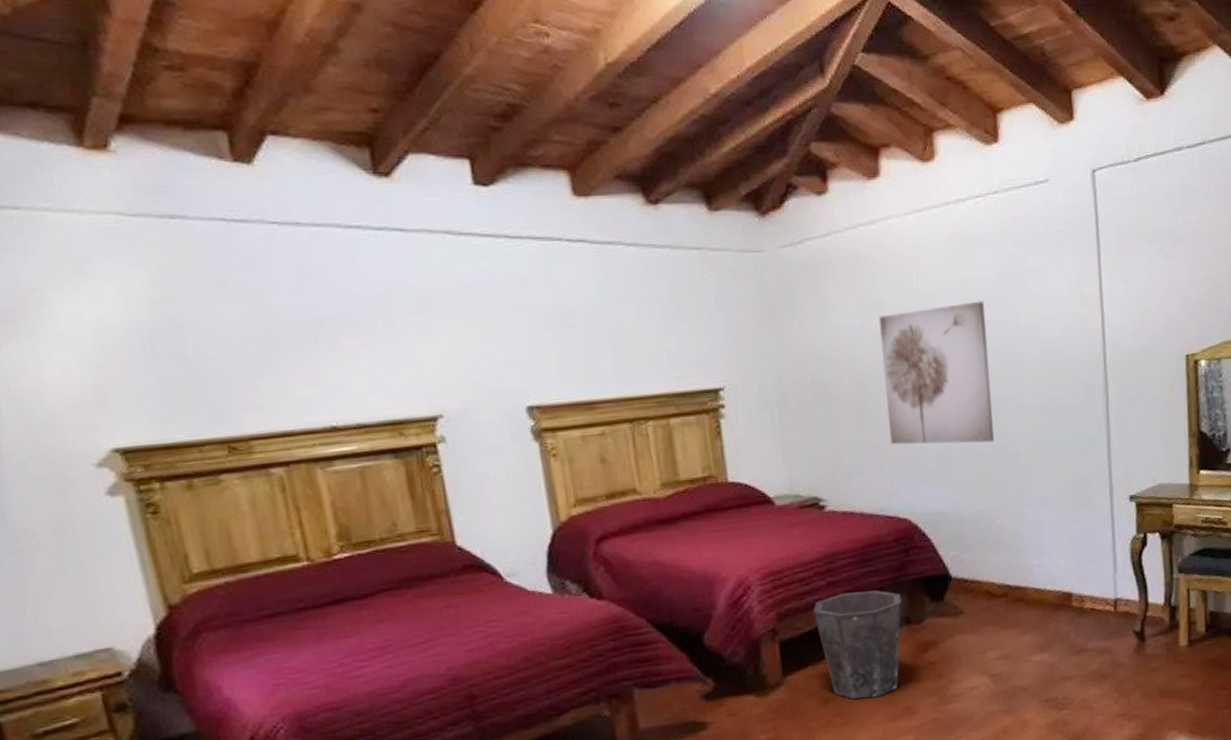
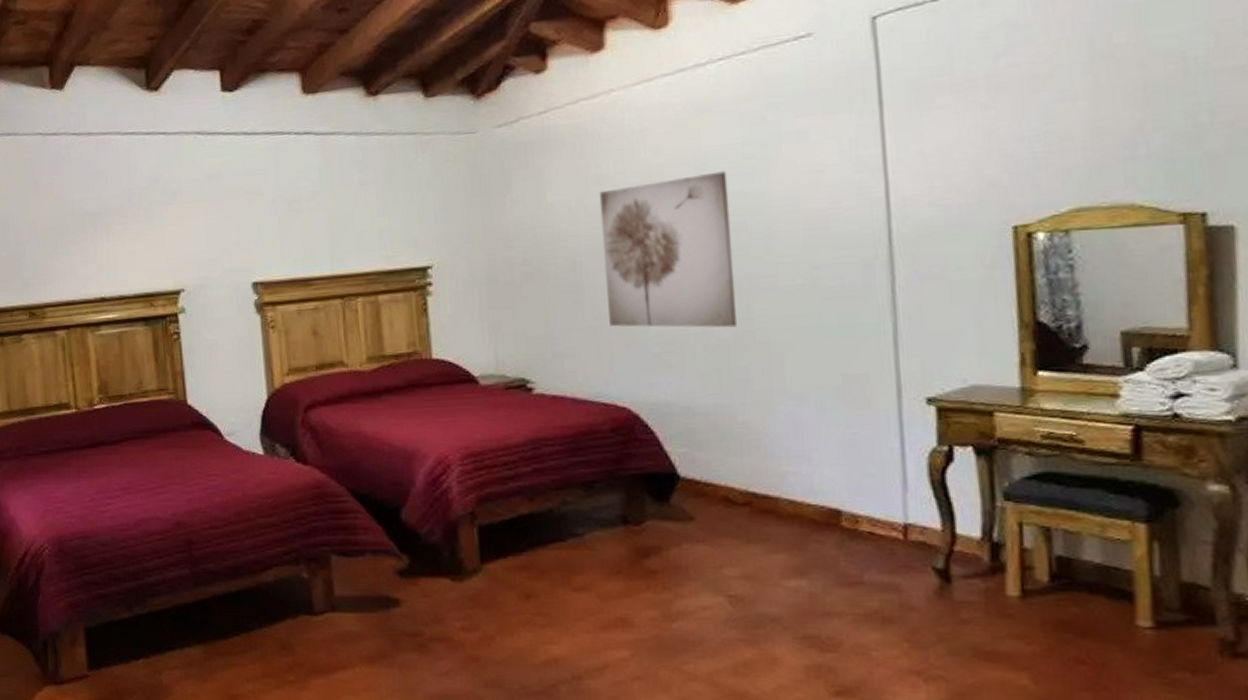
waste bin: present [813,590,902,699] -> none [516,482,618,600]

